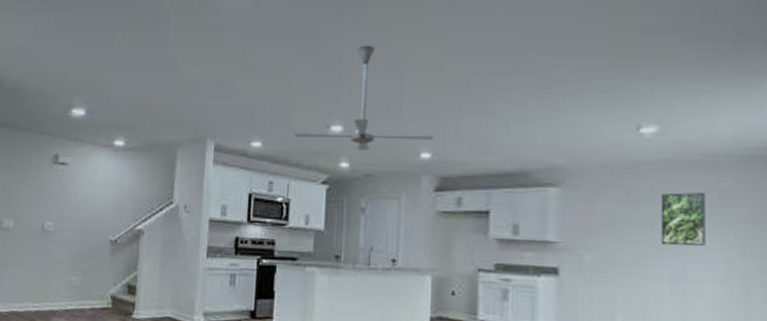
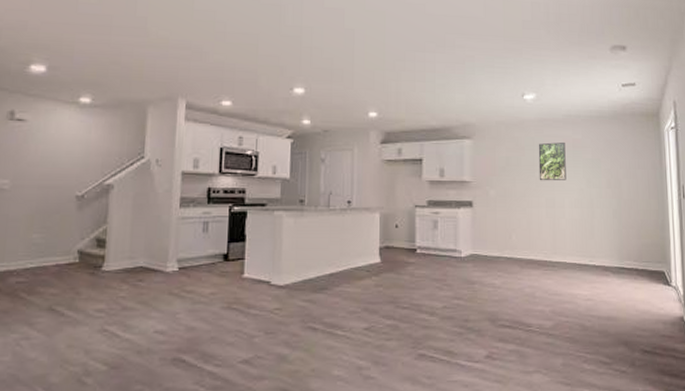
ceiling fan: present [293,45,435,151] -> none [261,20,380,110]

